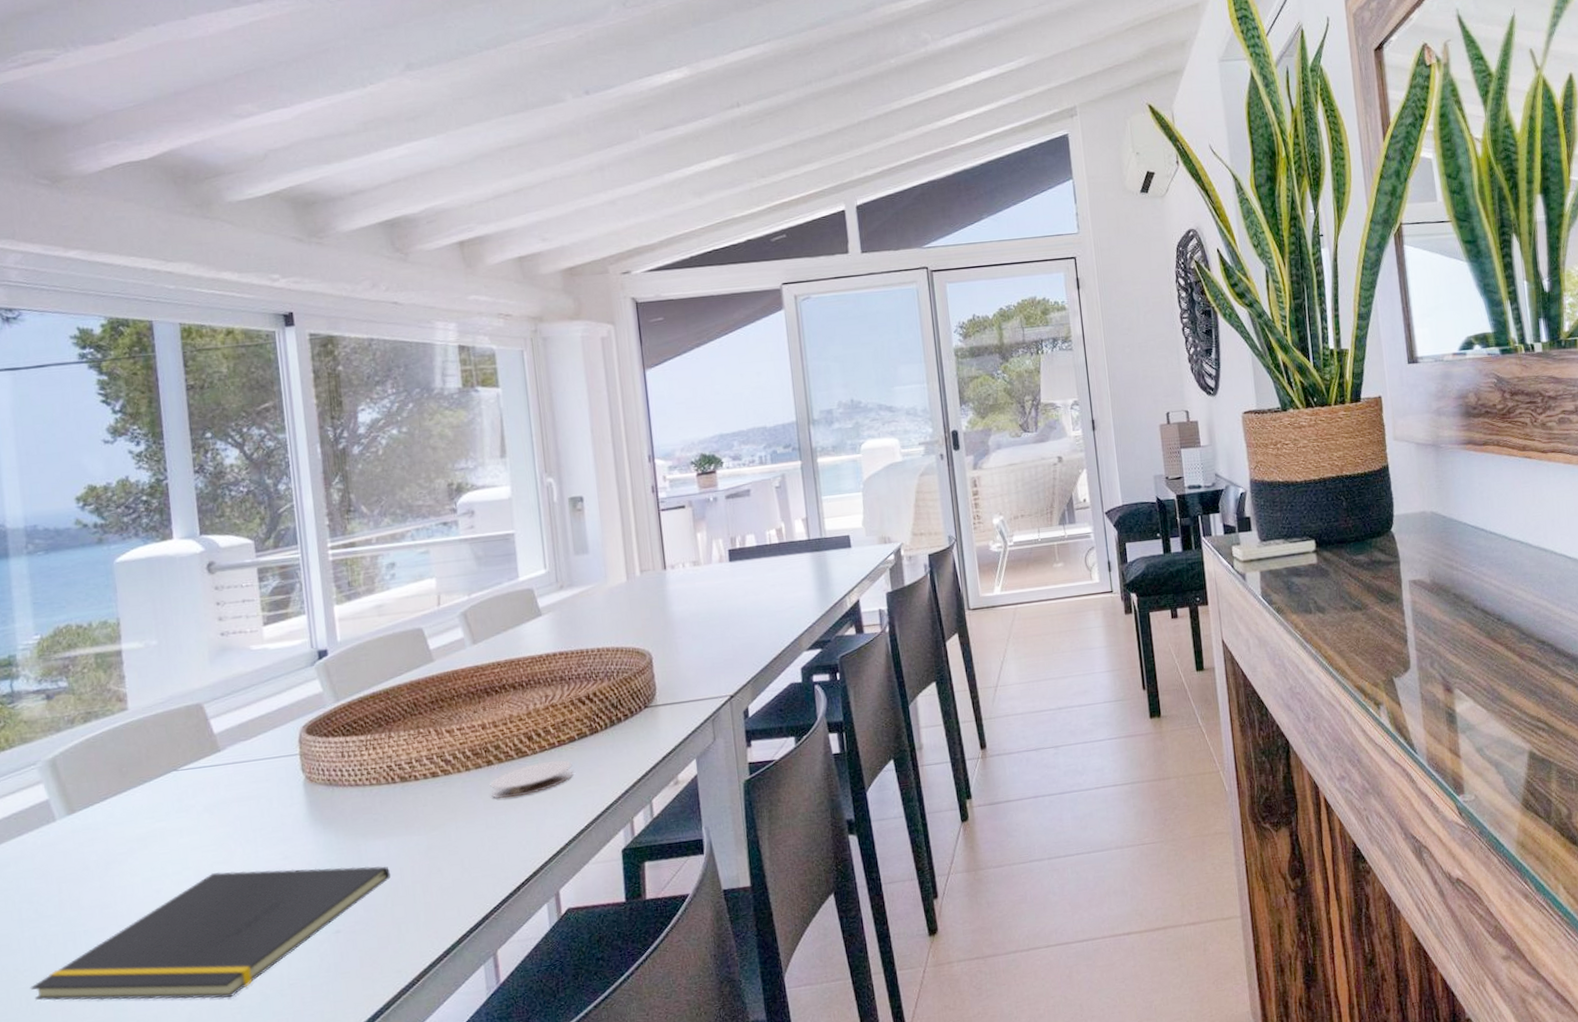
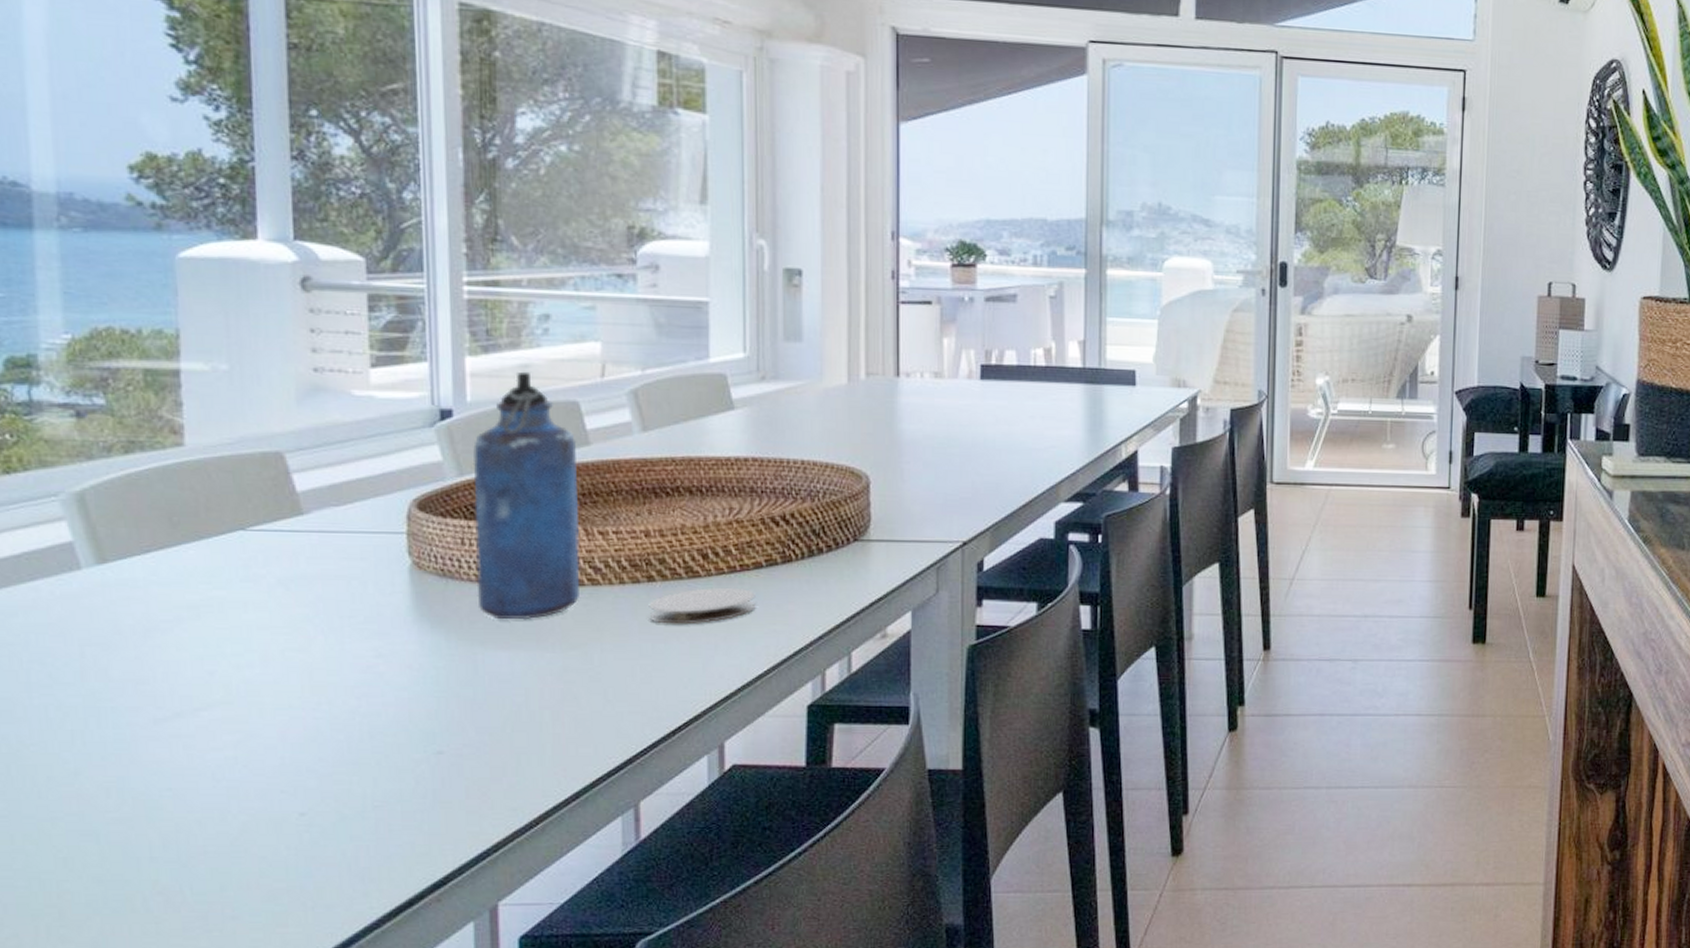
notepad: present [30,866,390,1001] -> none [37,660,512,812]
water bottle: none [345,610,436,814] -> present [472,371,580,620]

